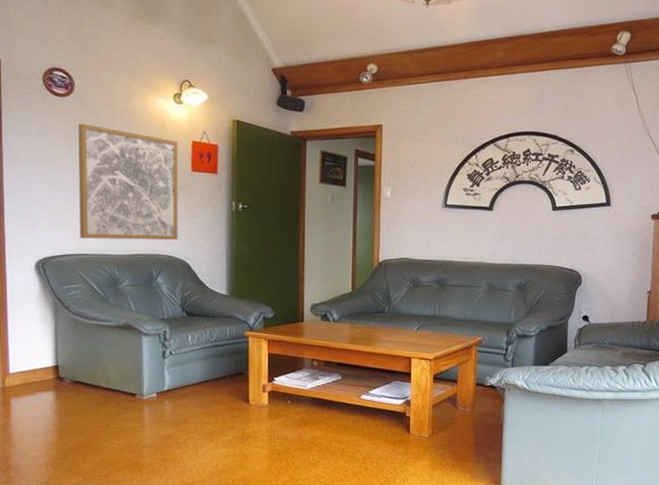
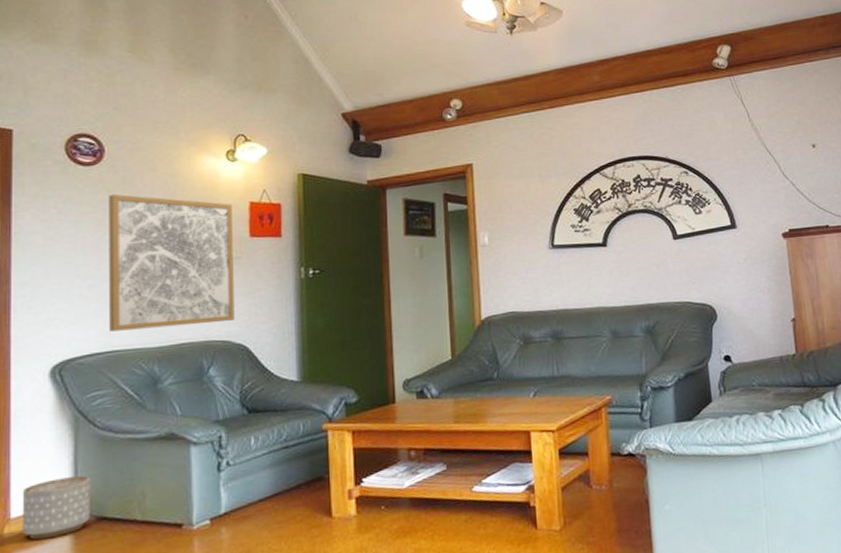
planter: none [17,348,68,392] -> present [22,475,90,540]

